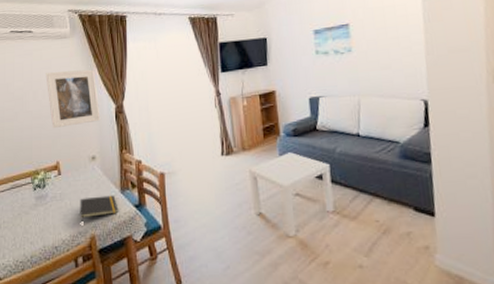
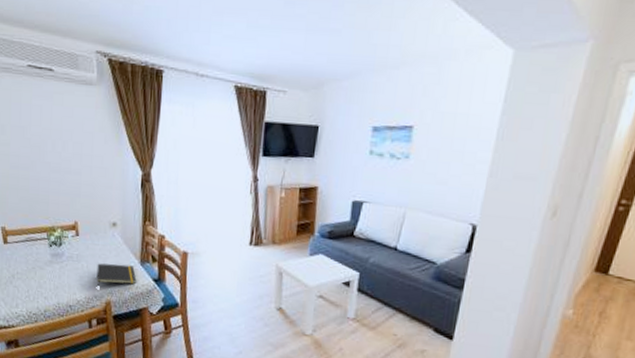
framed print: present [46,69,101,129] -> none [66,121,125,187]

